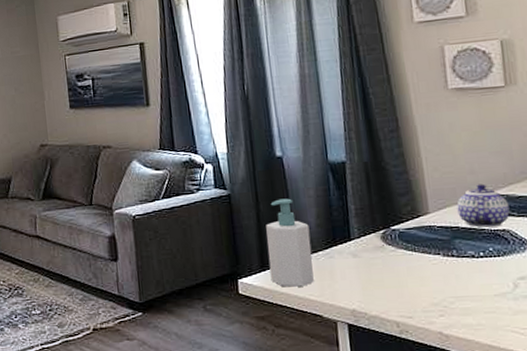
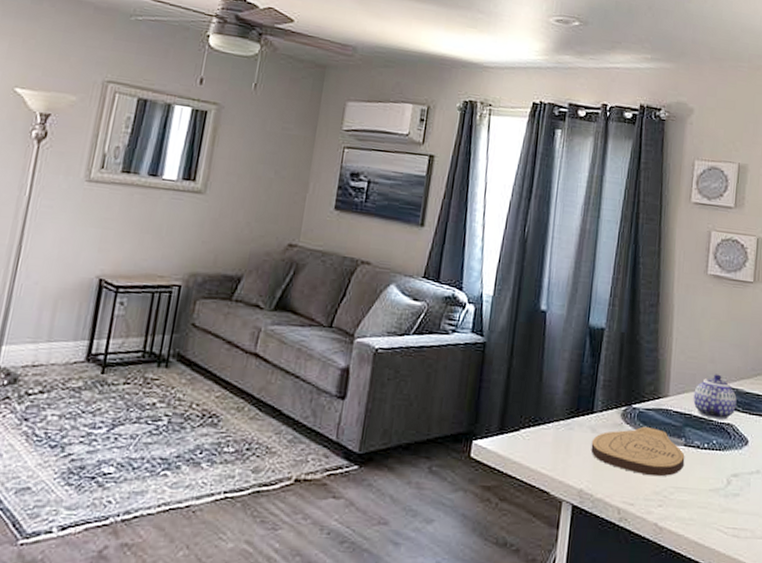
soap bottle: present [266,198,314,287] -> none [506,356,557,457]
cutting board: none [355,244,461,290] -> present [590,426,685,477]

